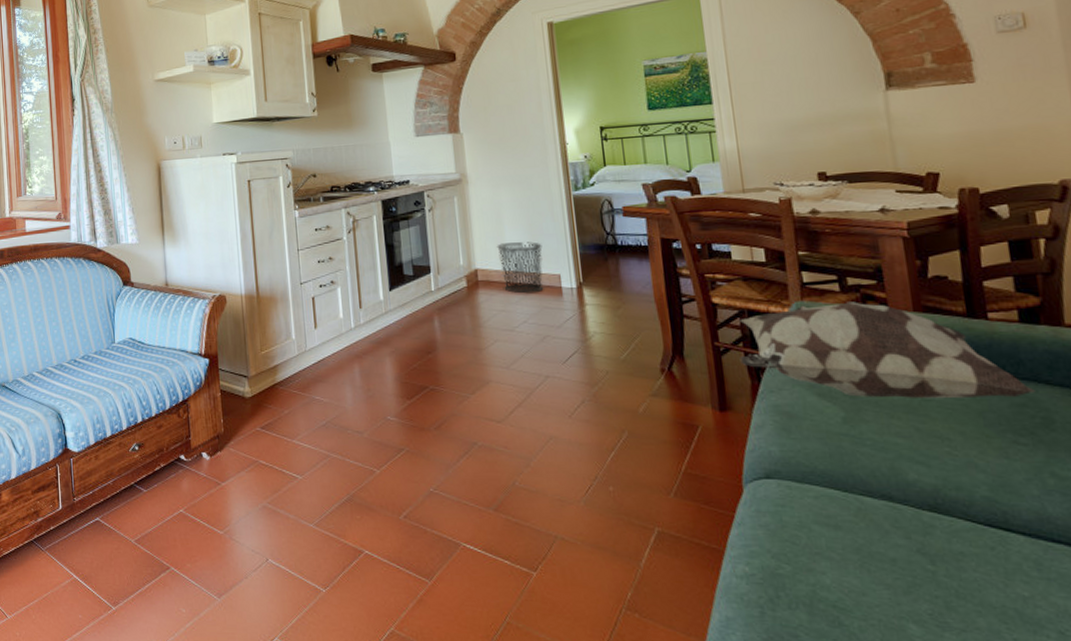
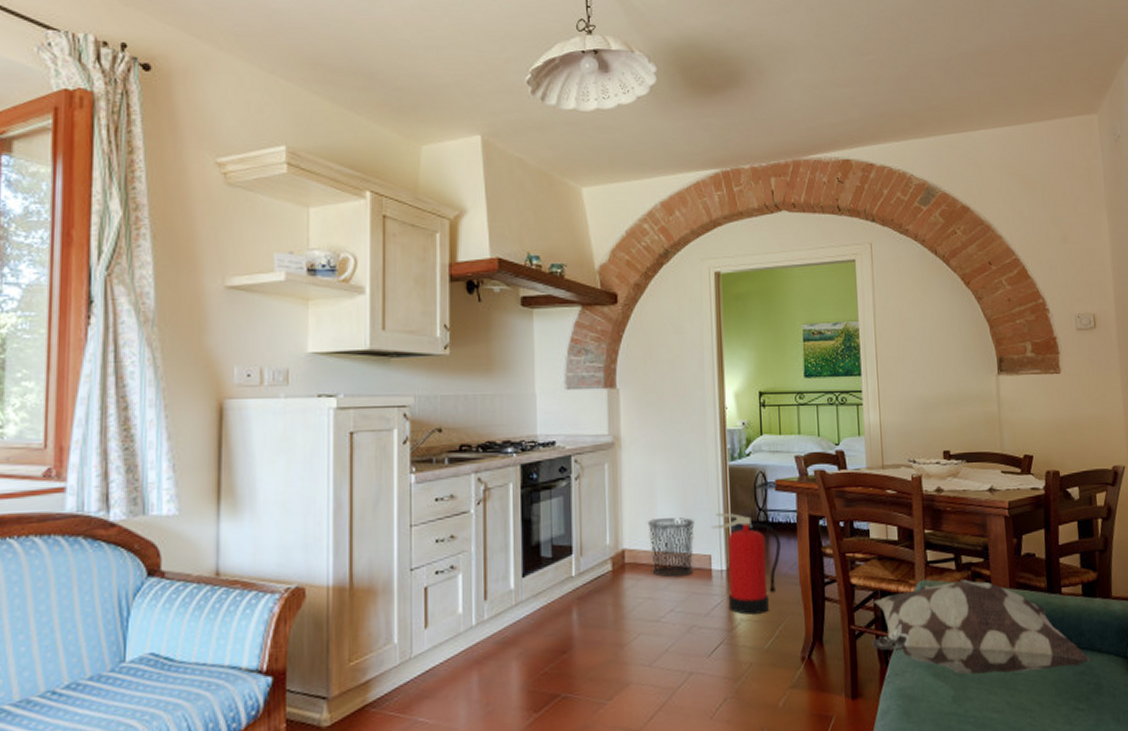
fire extinguisher: none [559,237,632,328] -> present [711,512,781,615]

